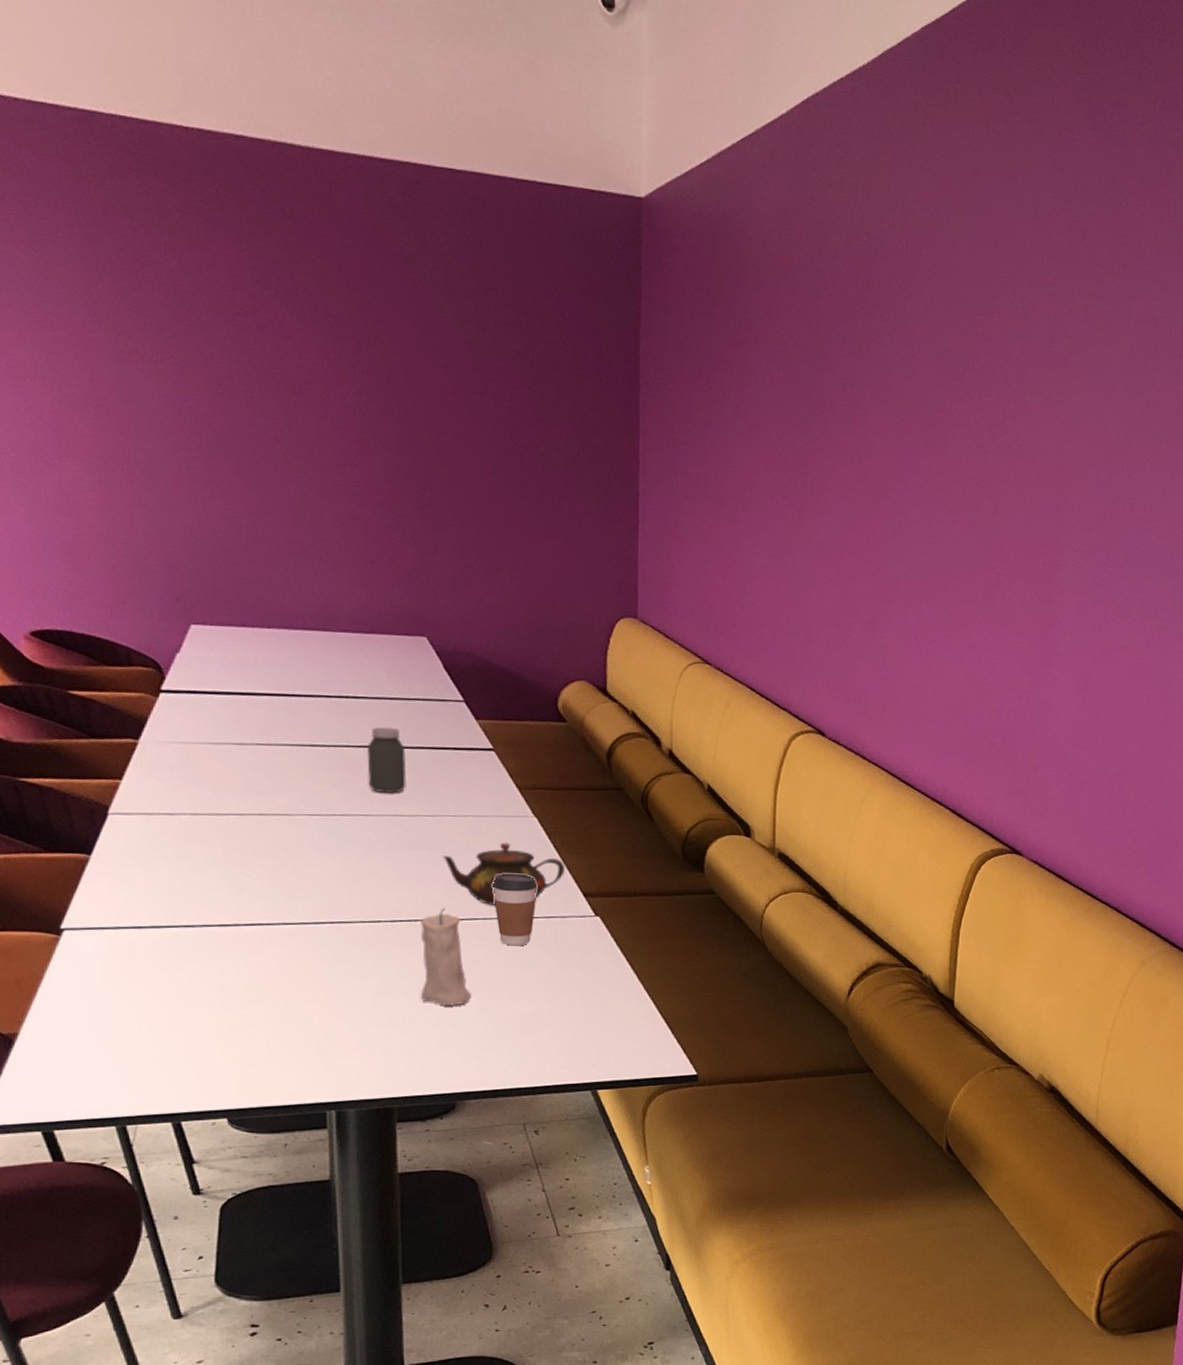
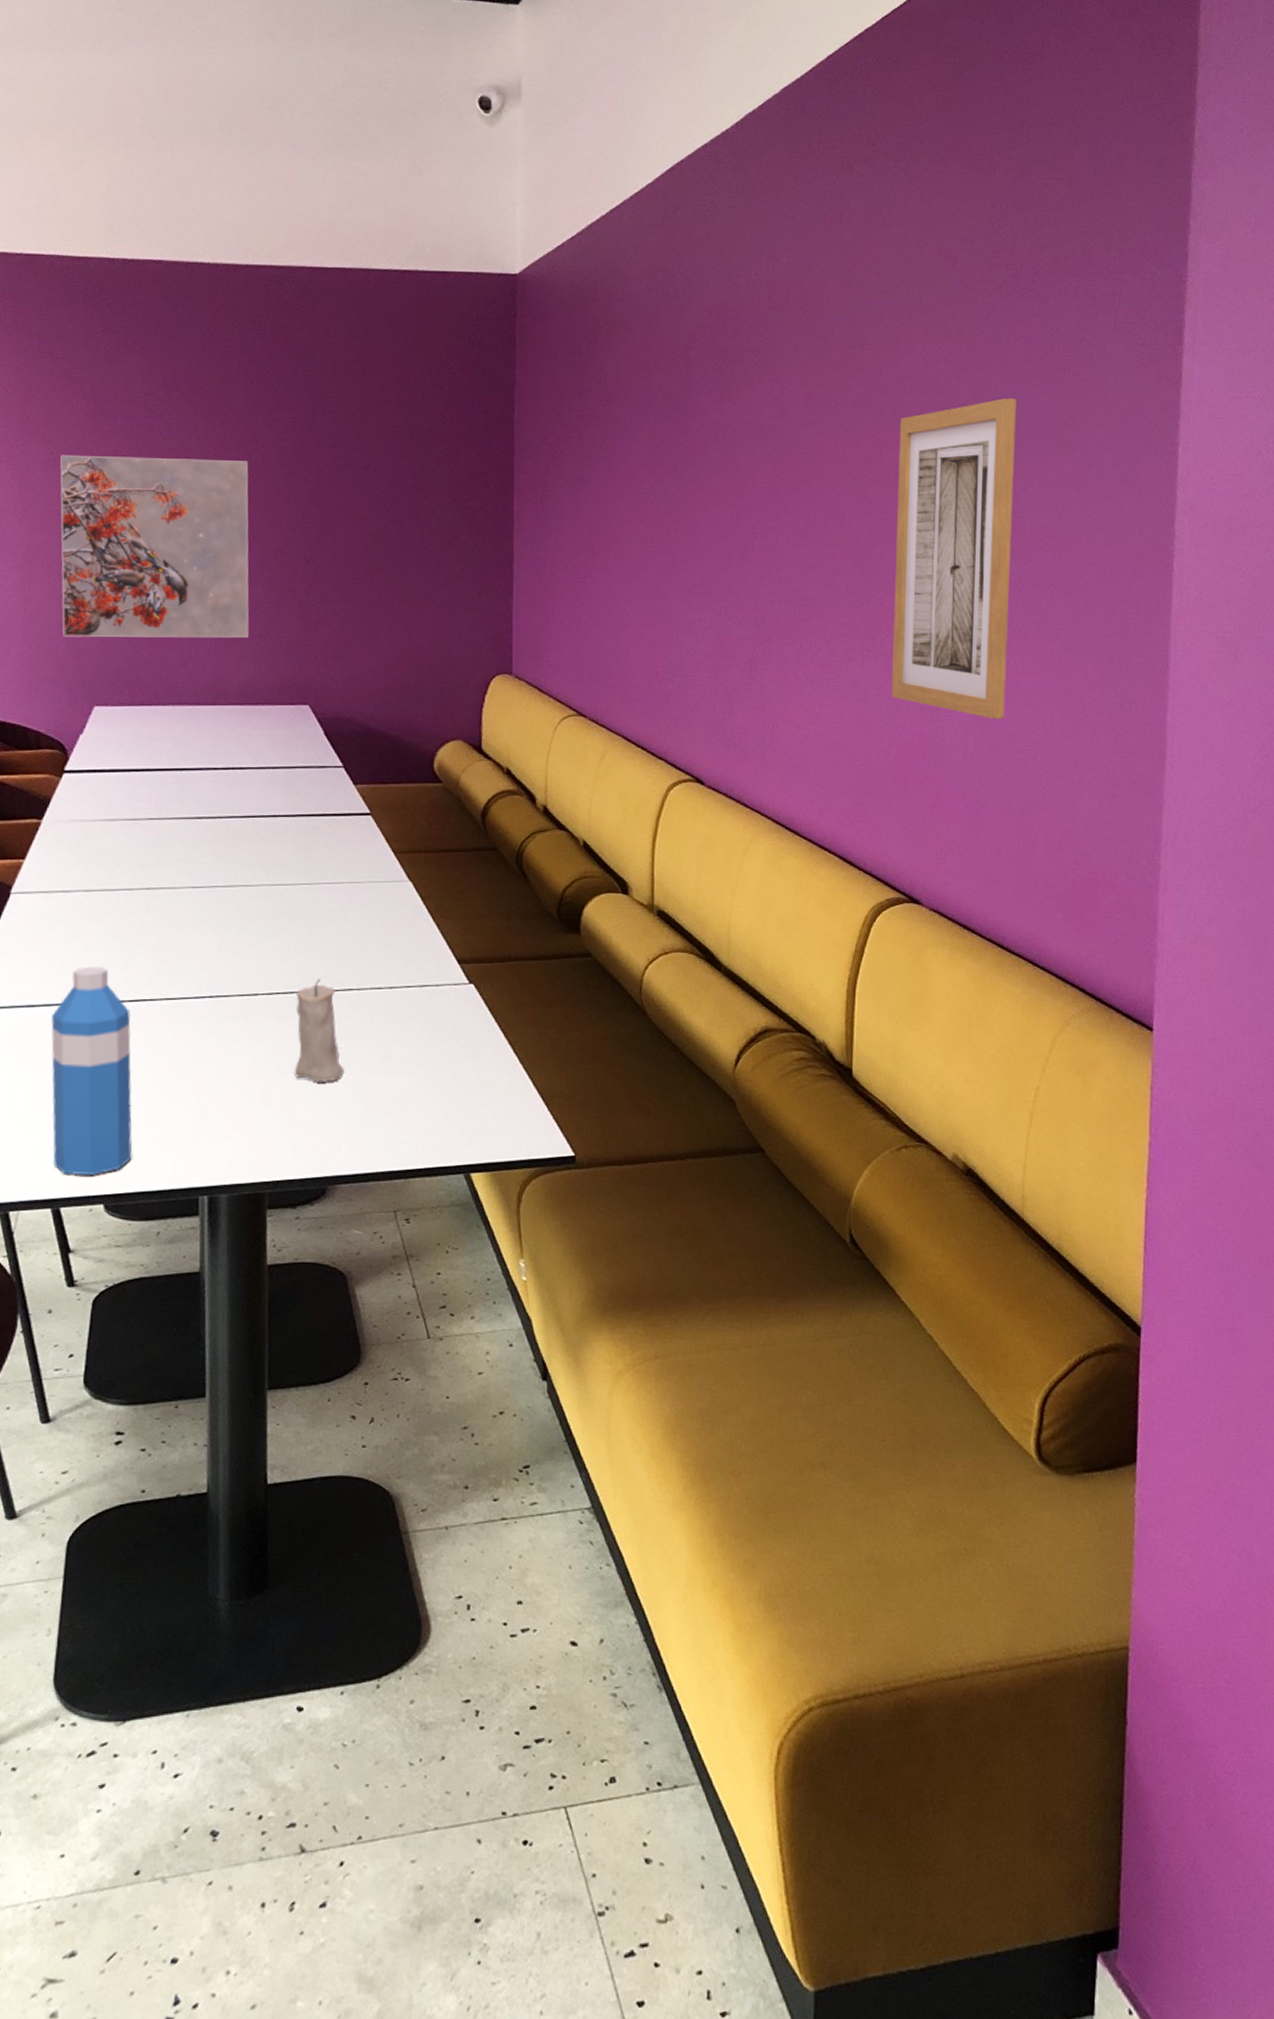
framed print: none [136,347,360,563] -> present [60,455,249,639]
water bottle: none [161,889,255,1092] -> present [51,966,132,1176]
jar: present [366,726,406,794] -> none [249,796,287,863]
teapot: present [442,842,565,905] -> none [319,909,439,975]
coffee cup: present [493,873,538,946] -> none [367,940,412,1018]
wall art: none [1004,379,1134,689] -> present [891,398,1016,720]

